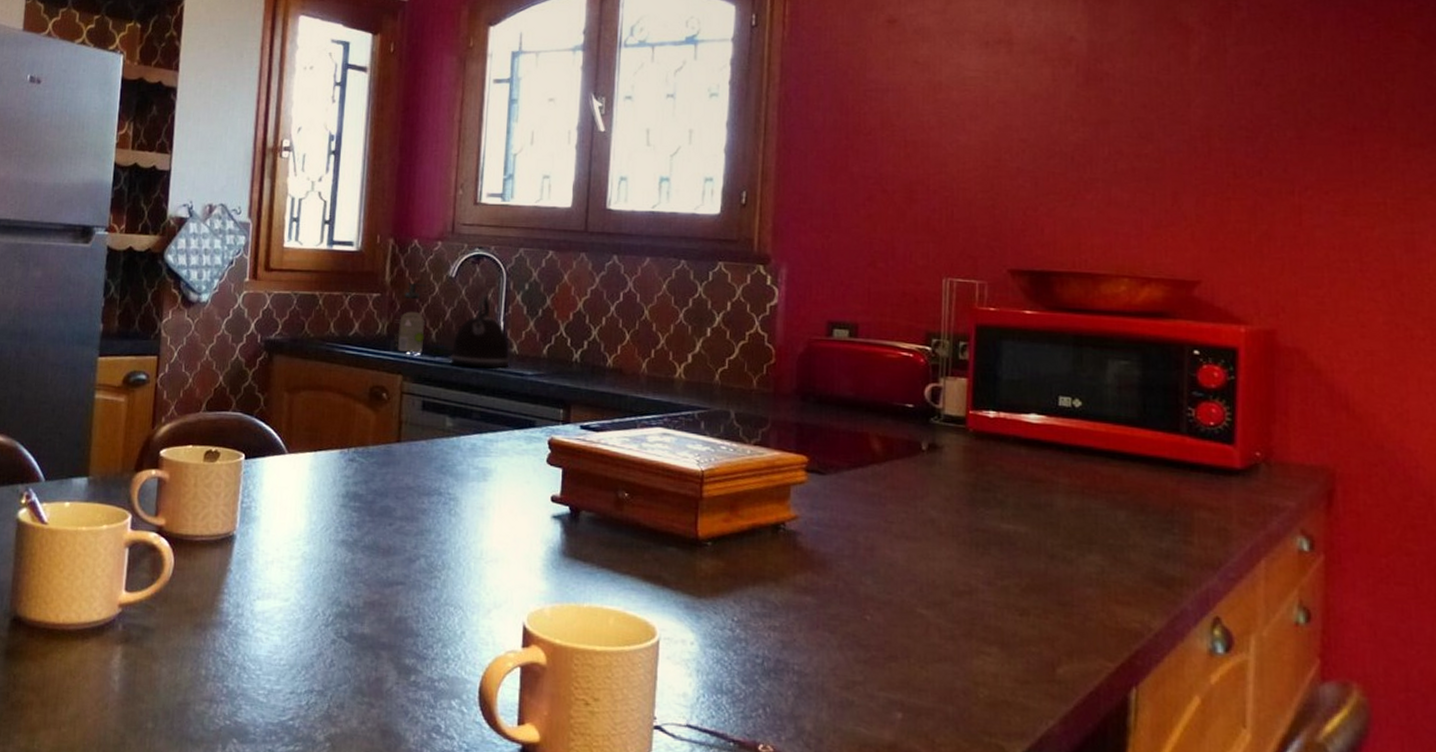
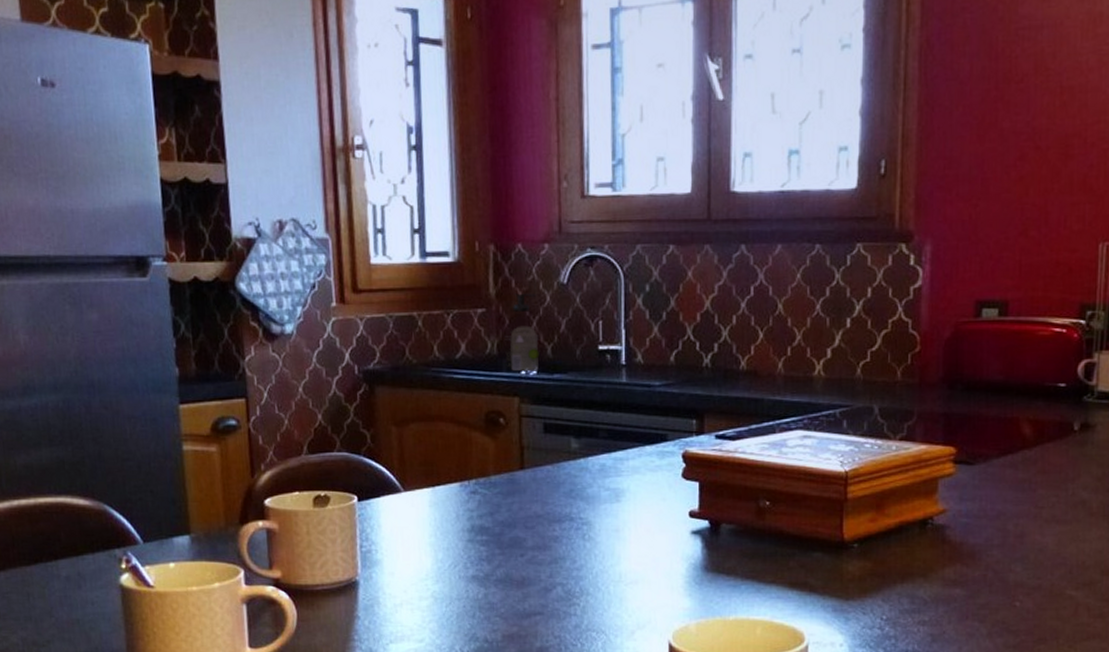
kettle: present [451,293,510,369] -> none [570,299,635,383]

